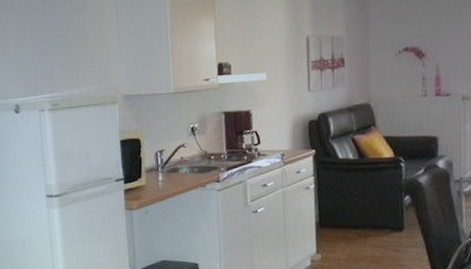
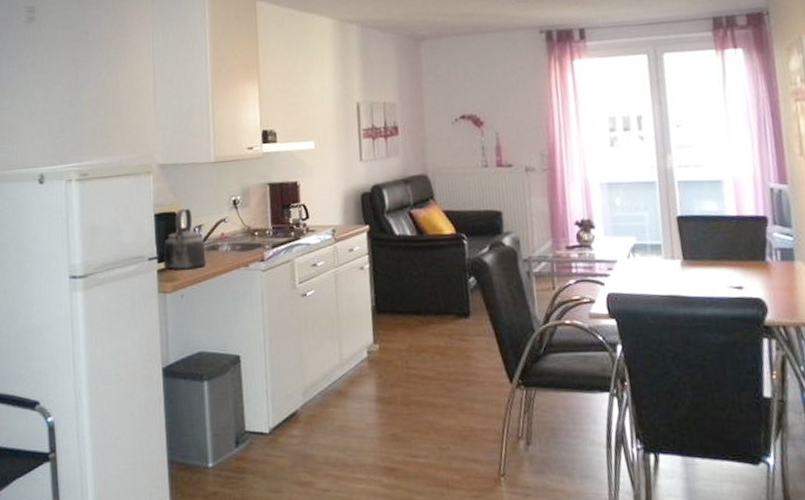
kettle: none [129,135,168,190] -> present [163,208,207,270]

